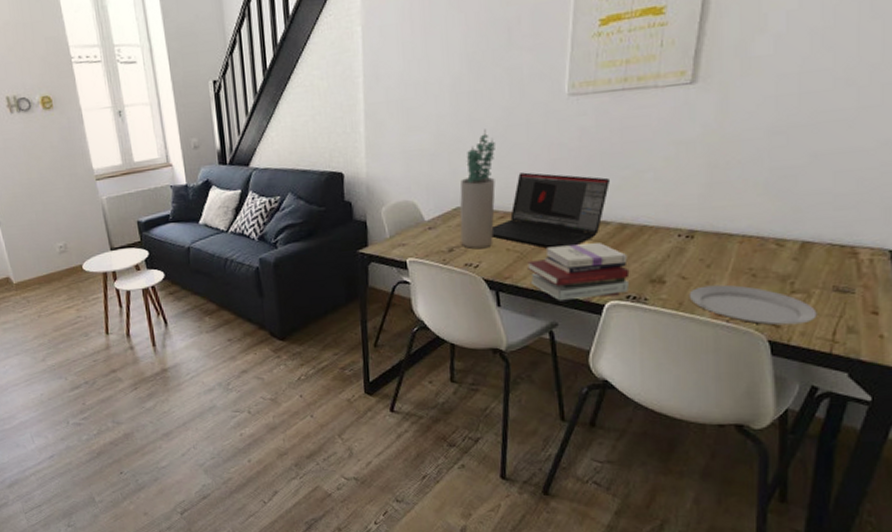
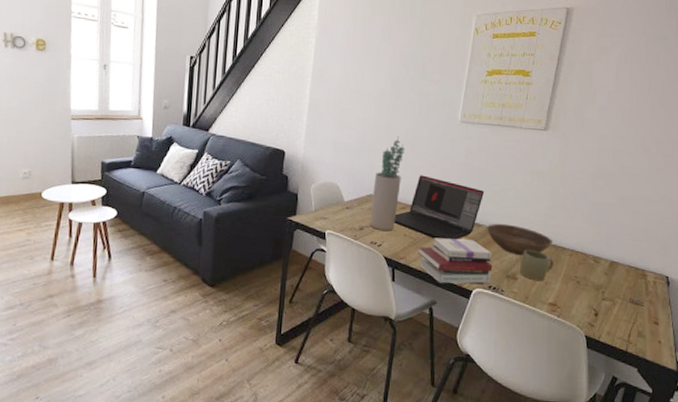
bowl: none [618,215,714,253] -> present [487,223,553,255]
mug: none [668,243,717,281] -> present [520,249,554,281]
plate: present [688,284,817,326] -> none [532,285,619,326]

